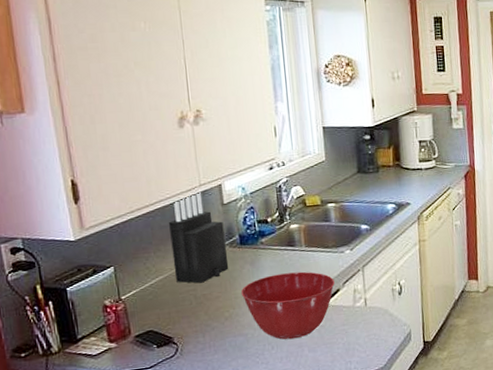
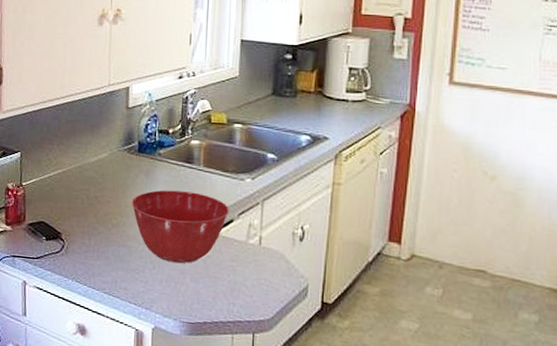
knife block: present [168,192,229,283] -> none [72,91,125,184]

